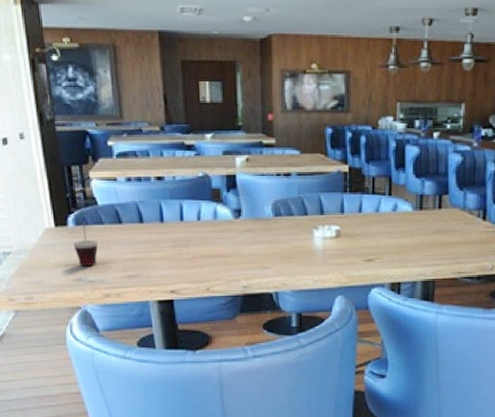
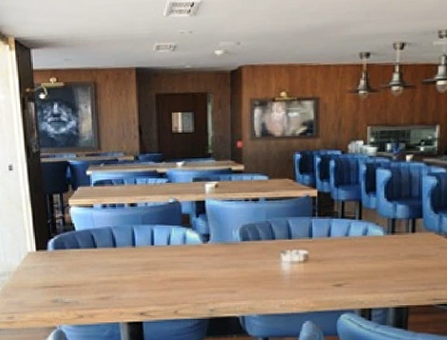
cup: present [73,222,98,266] -> none [52,246,75,288]

